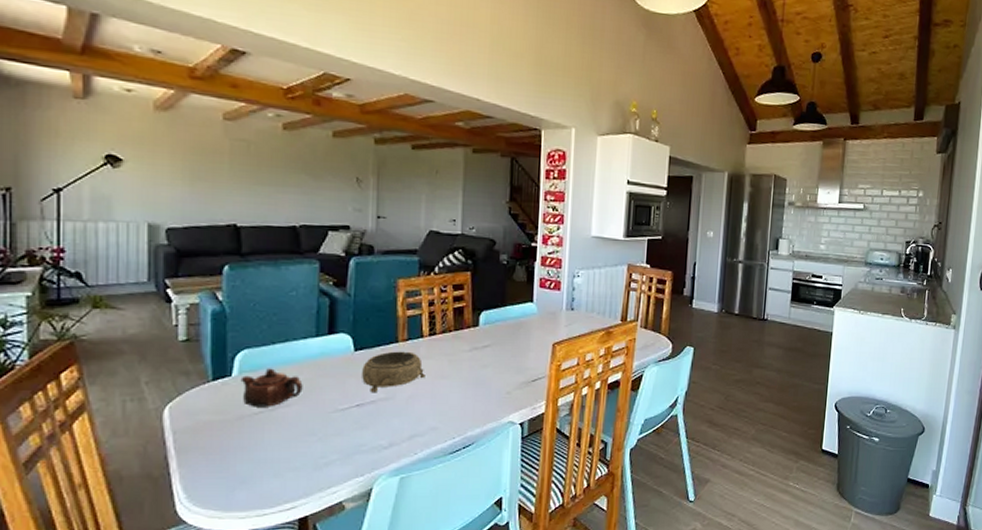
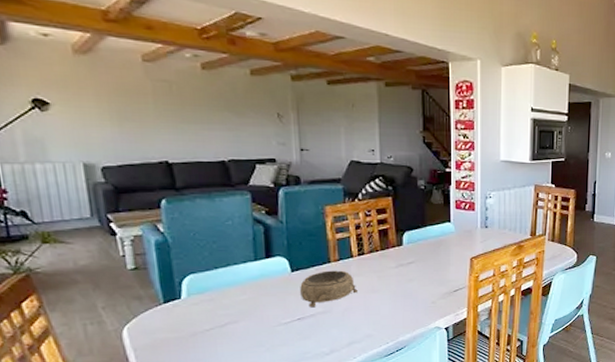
teapot: present [240,368,303,407] -> none [189,290,248,325]

